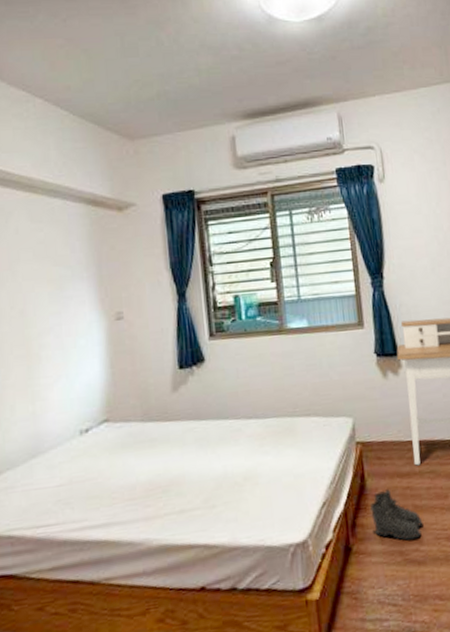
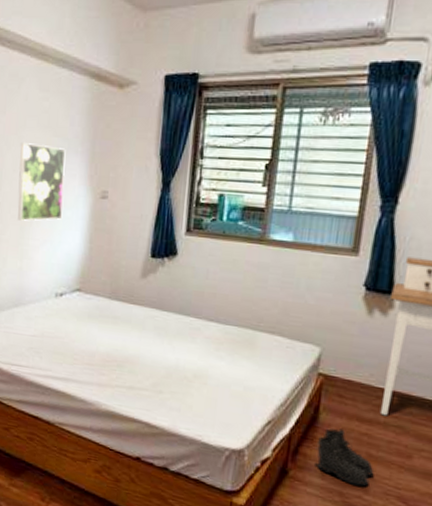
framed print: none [15,276,76,360] -> present [18,143,66,221]

